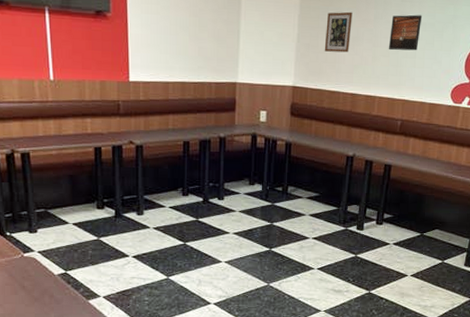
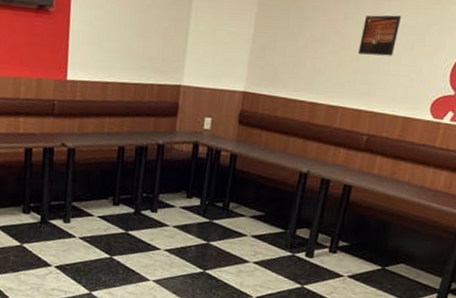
picture frame: present [324,11,353,53] -> none [282,10,319,56]

